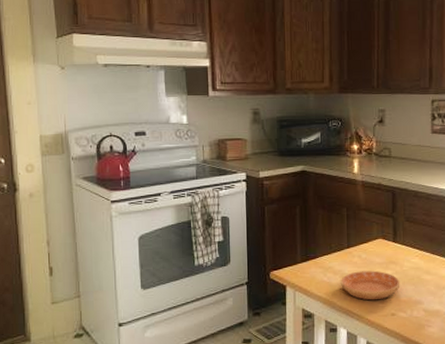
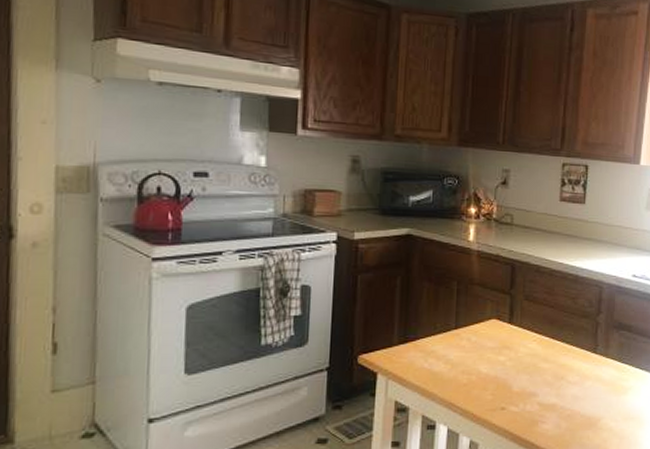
saucer: present [341,270,400,301] -> none [444,356,514,392]

